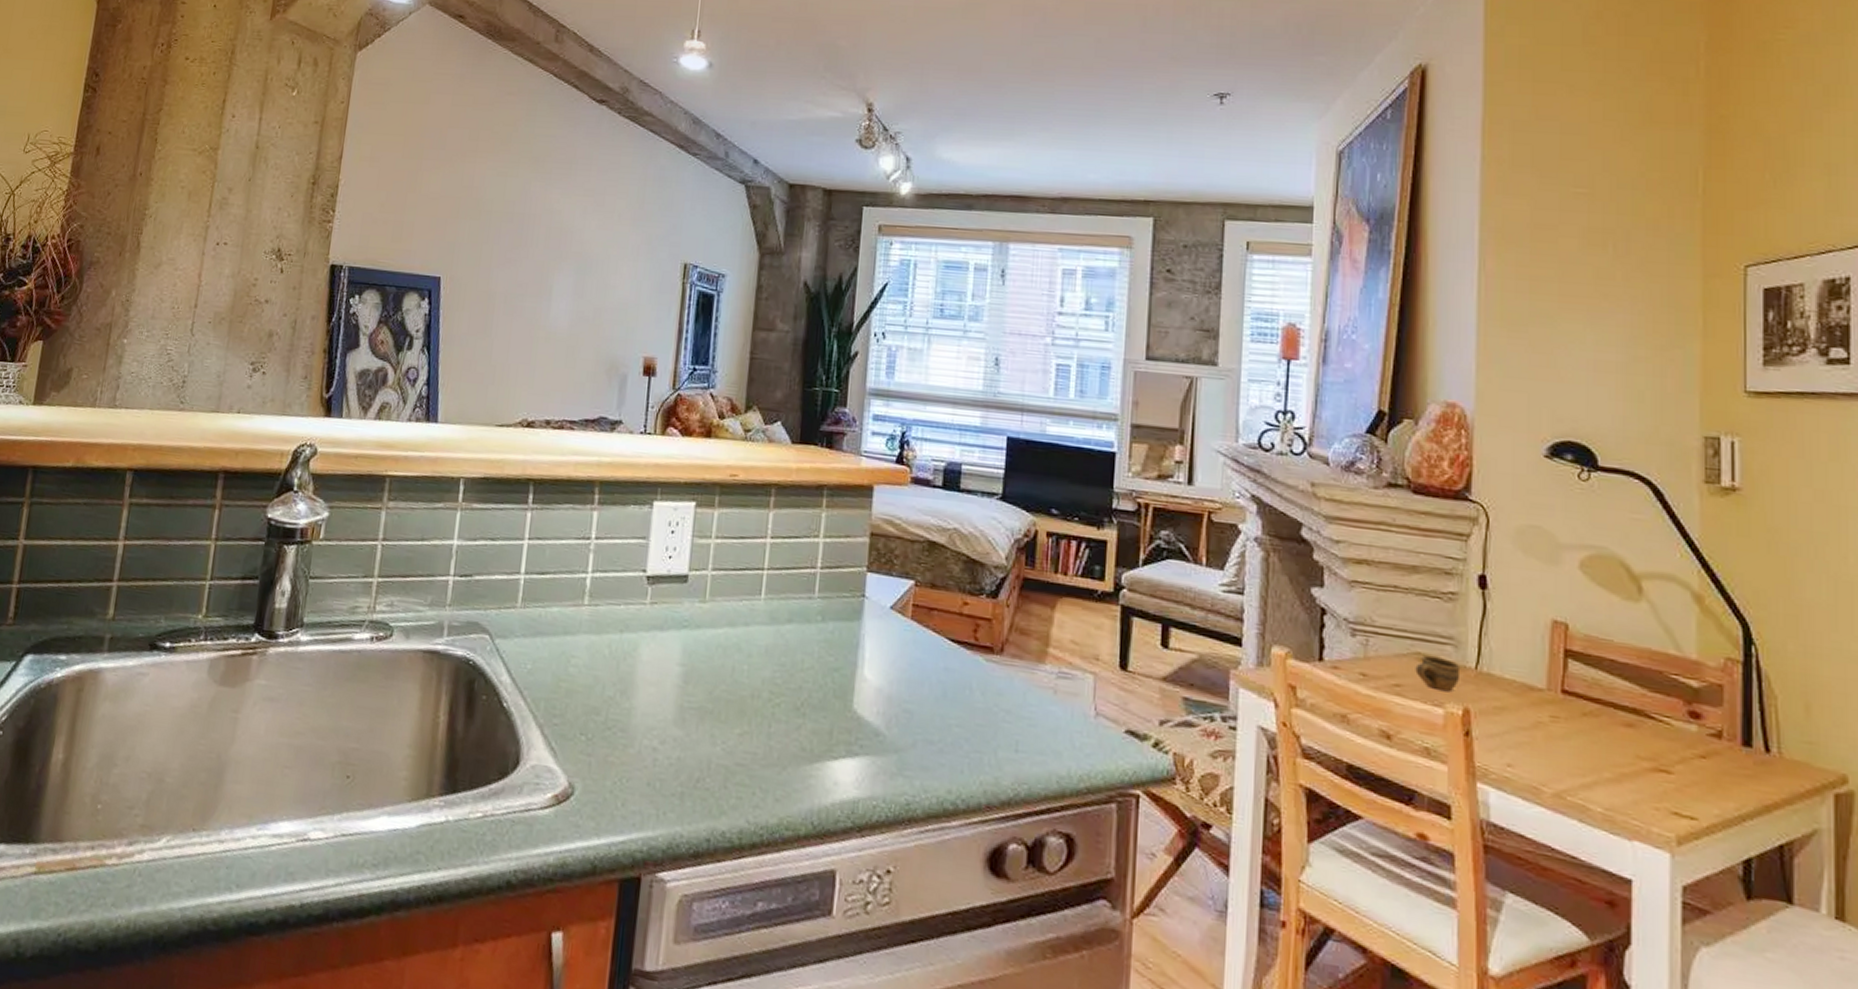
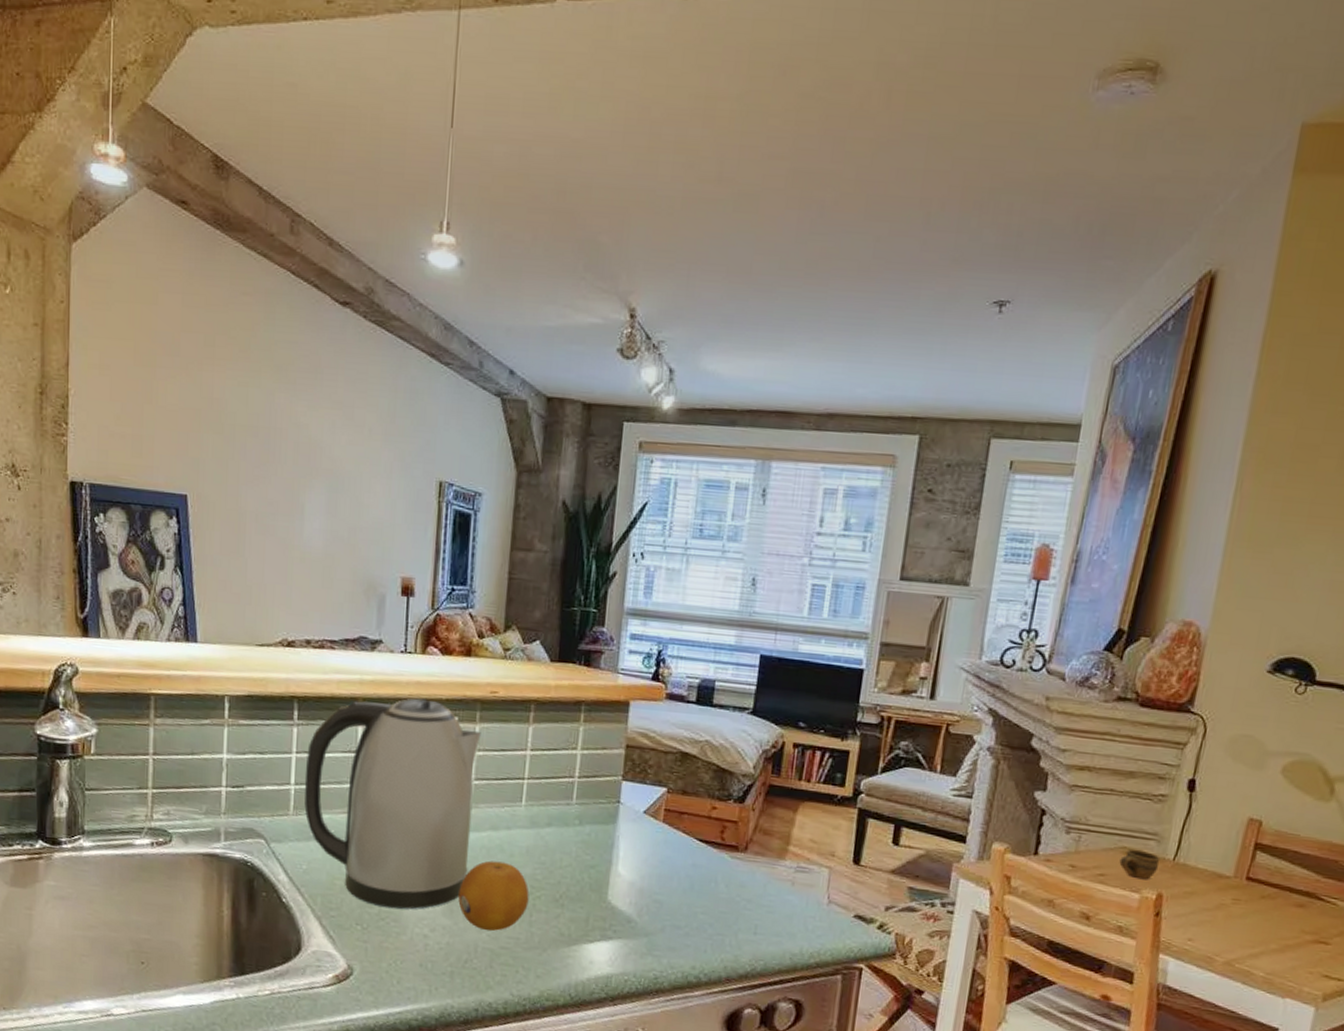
kettle: none [533,481,720,717] -> present [304,698,481,909]
fruit: none [691,661,768,745] -> present [458,860,529,931]

